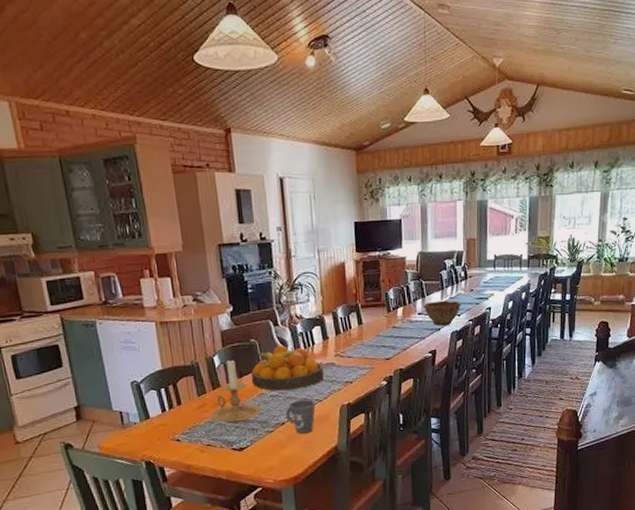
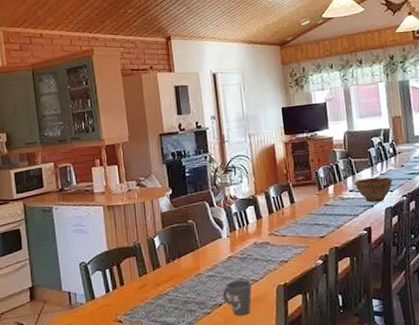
candle holder: present [210,359,262,424] -> none [150,239,200,305]
fruit bowl: present [250,345,324,391] -> none [188,225,260,271]

